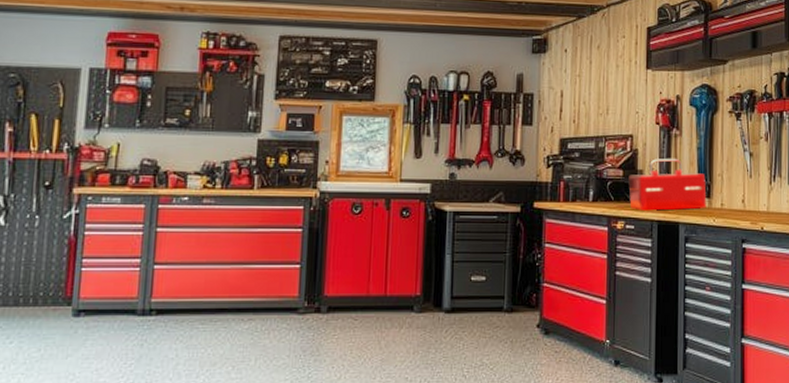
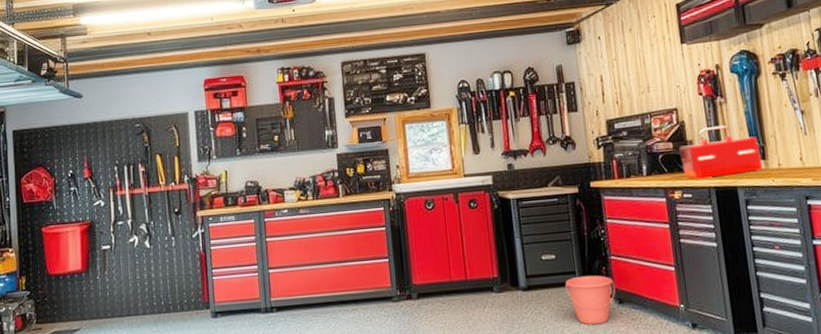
bucket: none [491,301,543,355] -> present [565,275,616,325]

